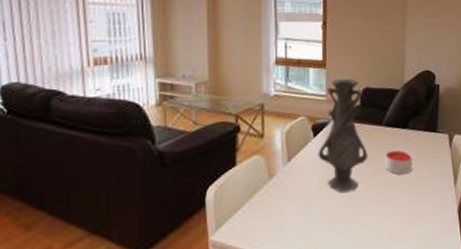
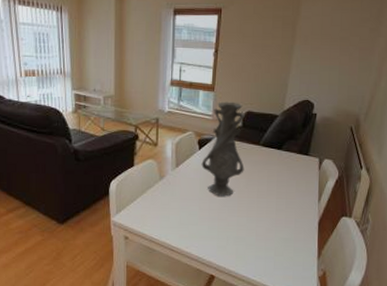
candle: present [385,150,413,175] -> none [258,166,284,188]

